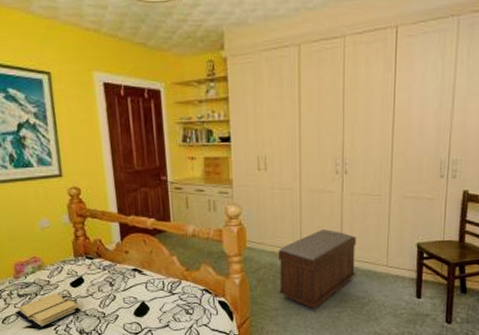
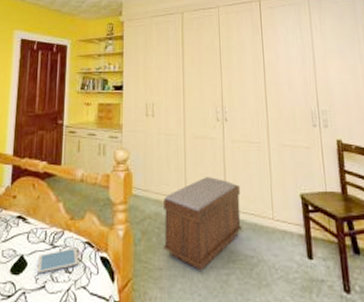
tablet: none [159,294,198,315] -> present [38,247,78,273]

